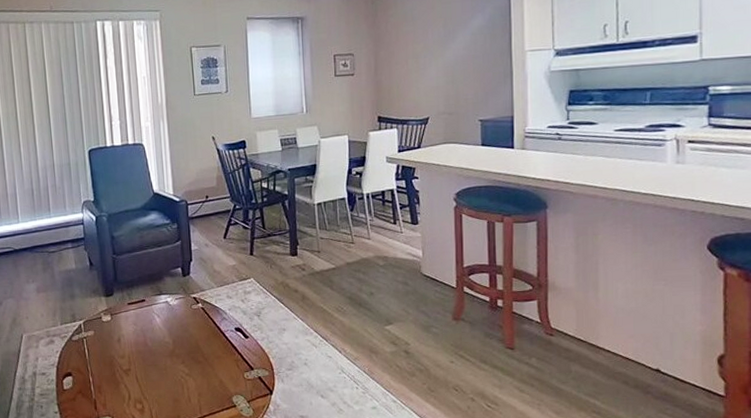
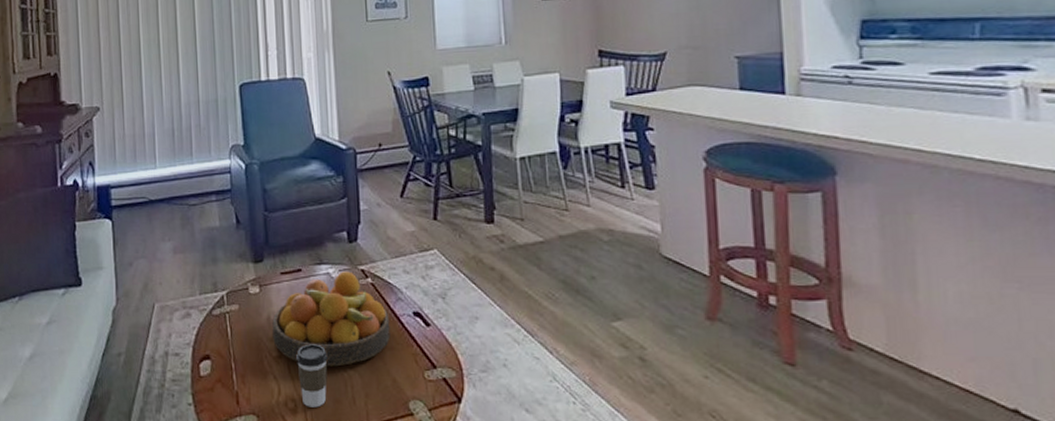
fruit bowl: none [122,299,218,375] -> present [272,271,391,367]
coffee cup: none [142,358,168,407] -> present [296,344,328,408]

